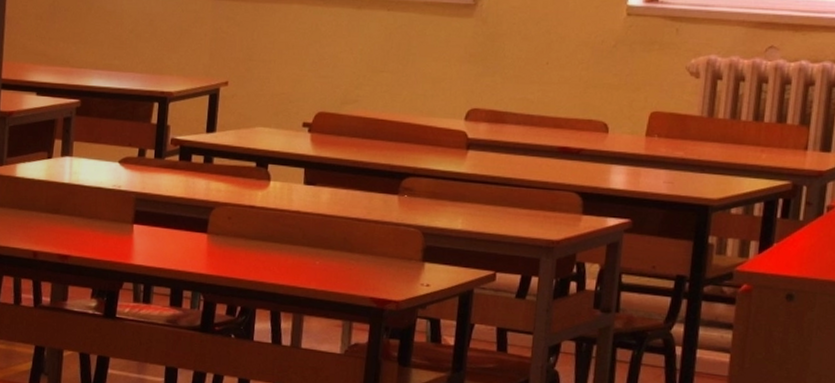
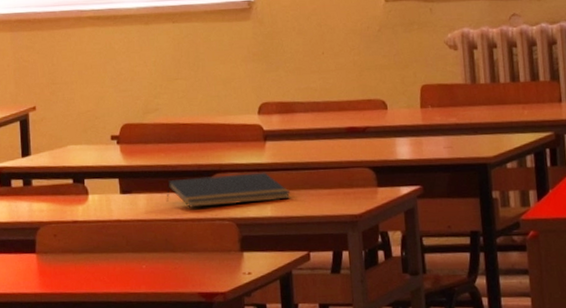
notepad: none [351,177,486,215] -> present [166,172,291,209]

